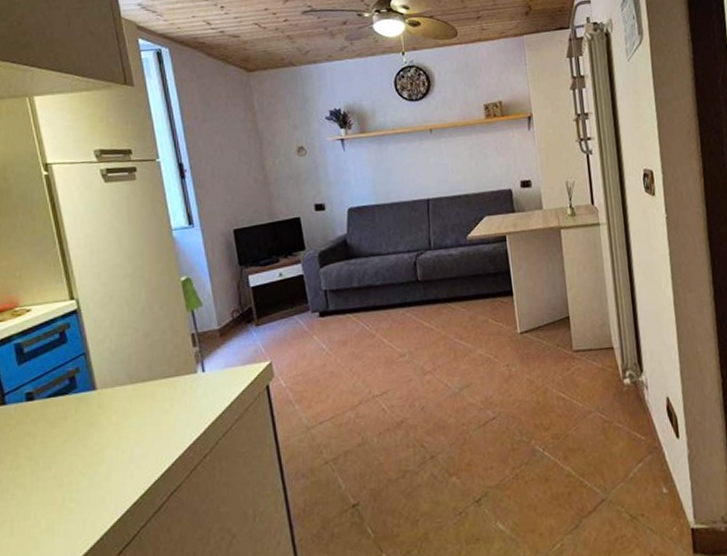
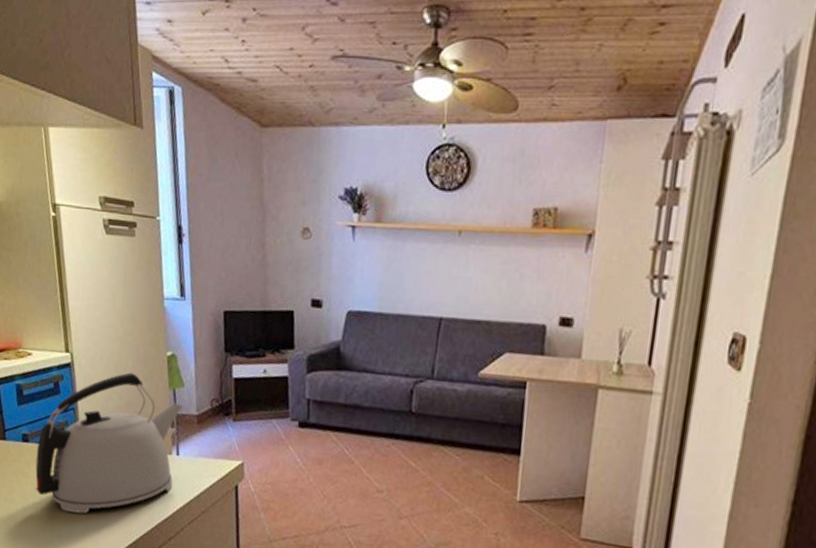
kettle: none [44,304,203,461] -> present [35,372,183,514]

